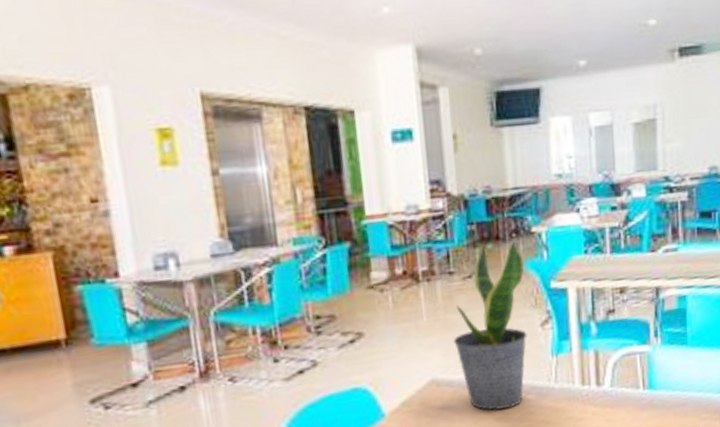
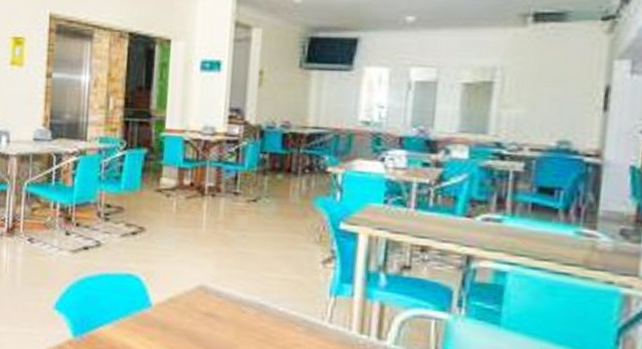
potted plant: present [454,240,527,410] -> none [228,174,313,334]

